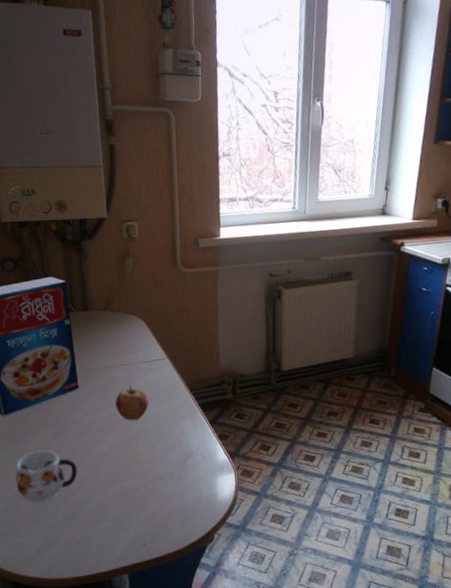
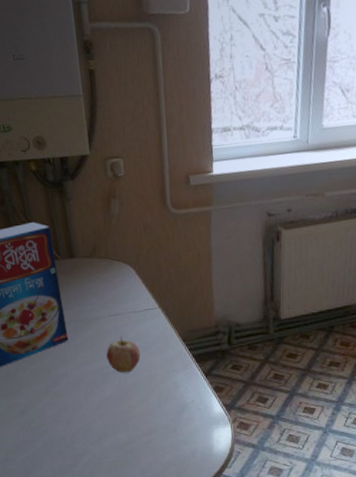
mug: present [15,450,78,502] -> none [9,403,71,455]

